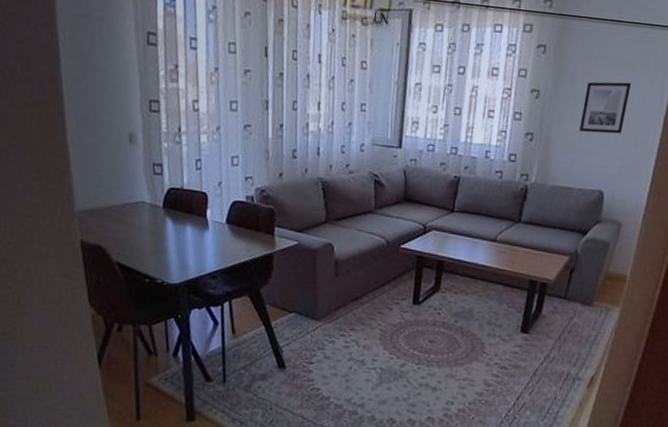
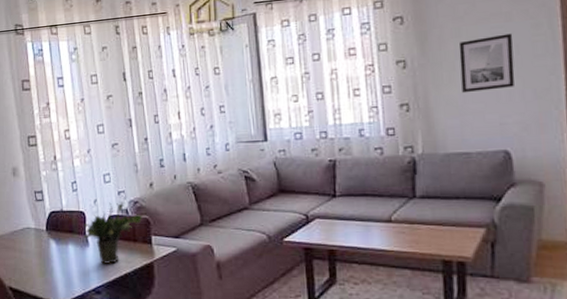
potted plant: none [202,187,269,250] -> present [82,202,143,264]

